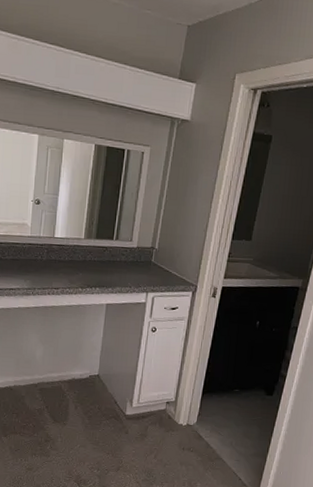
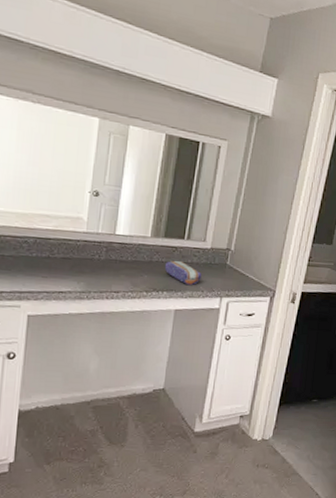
pencil case: none [96,259,129,282] -> present [164,260,202,286]

